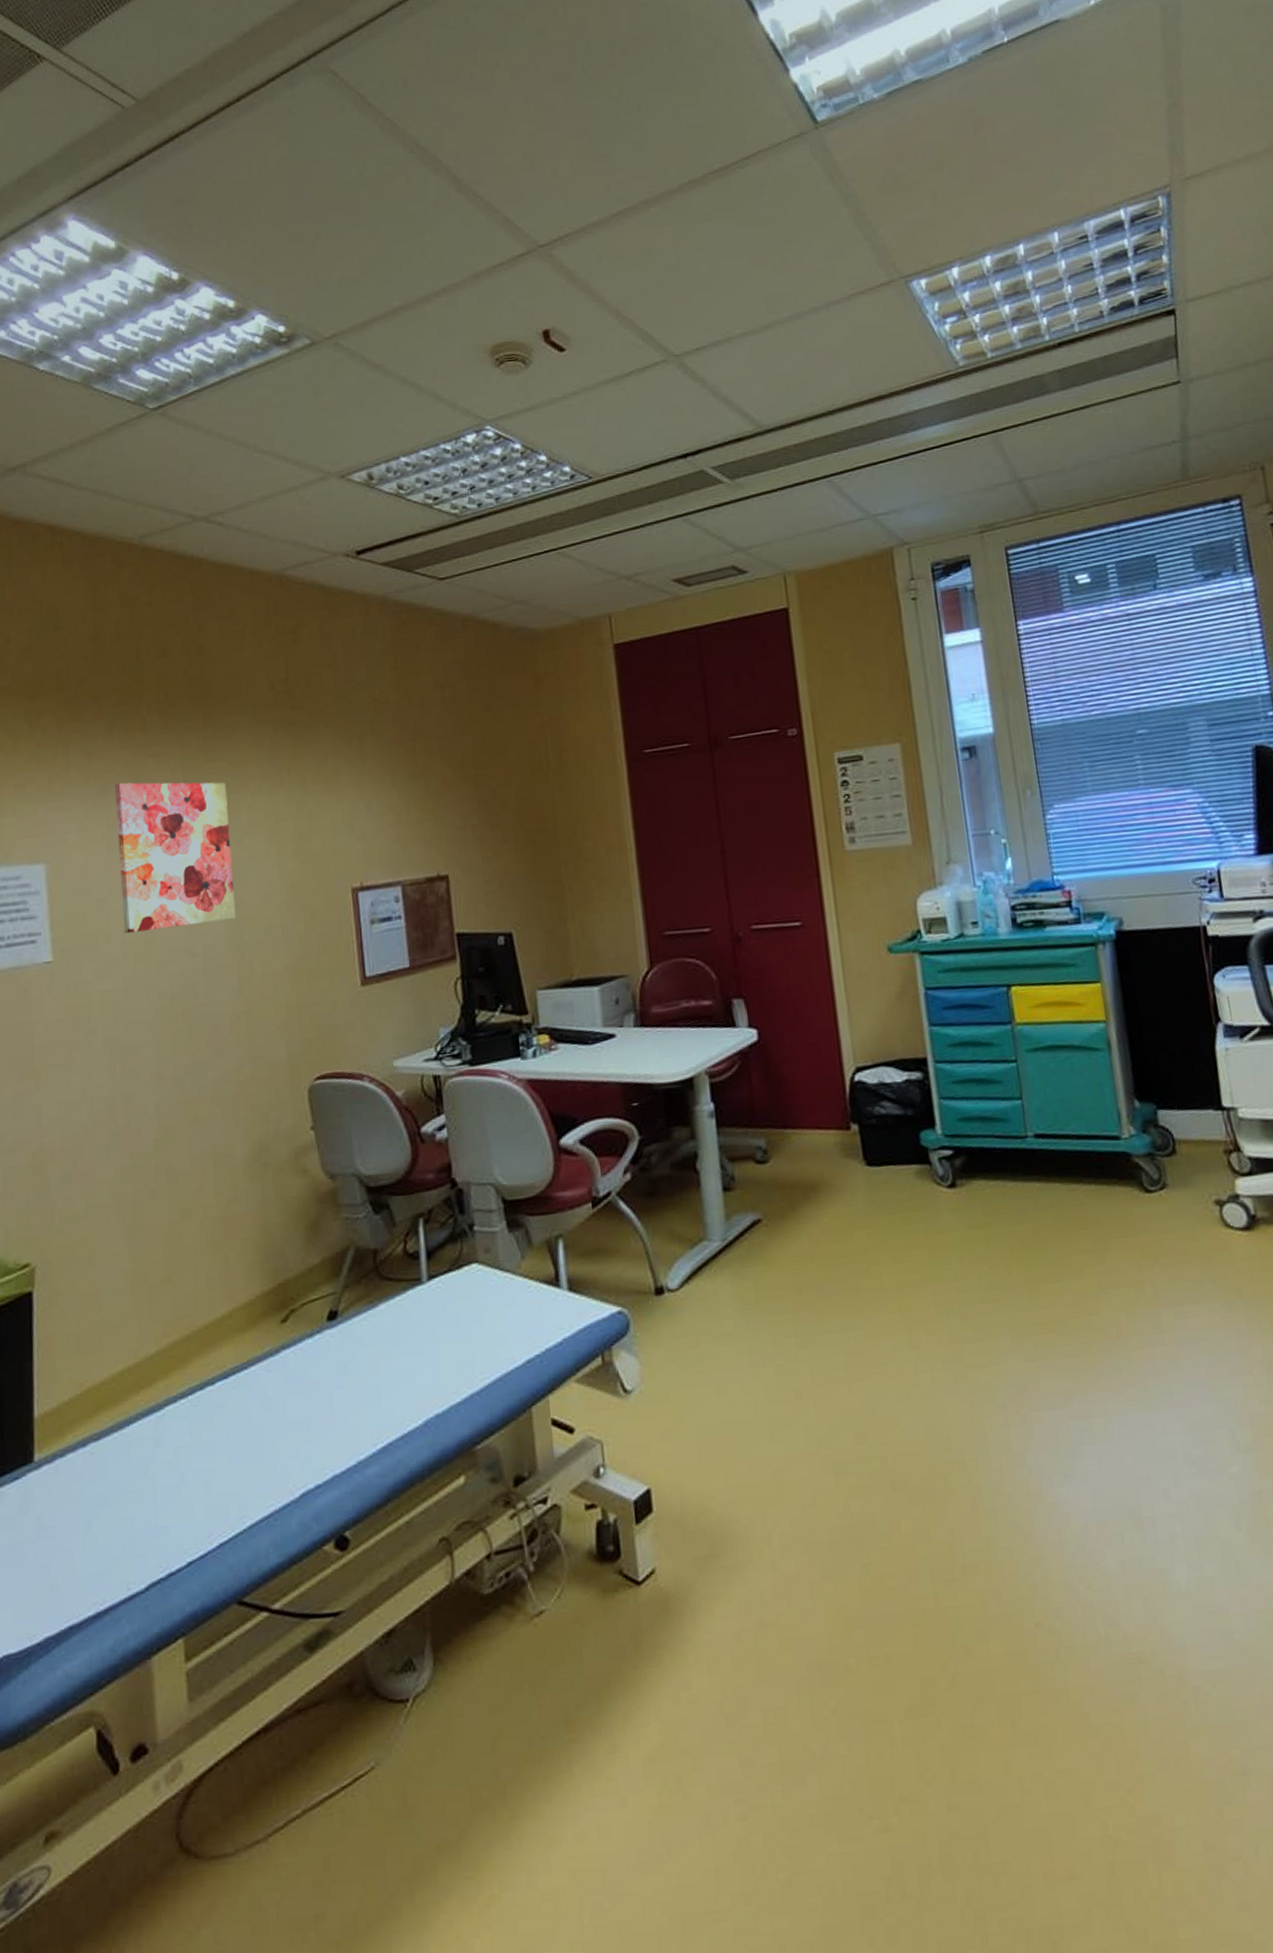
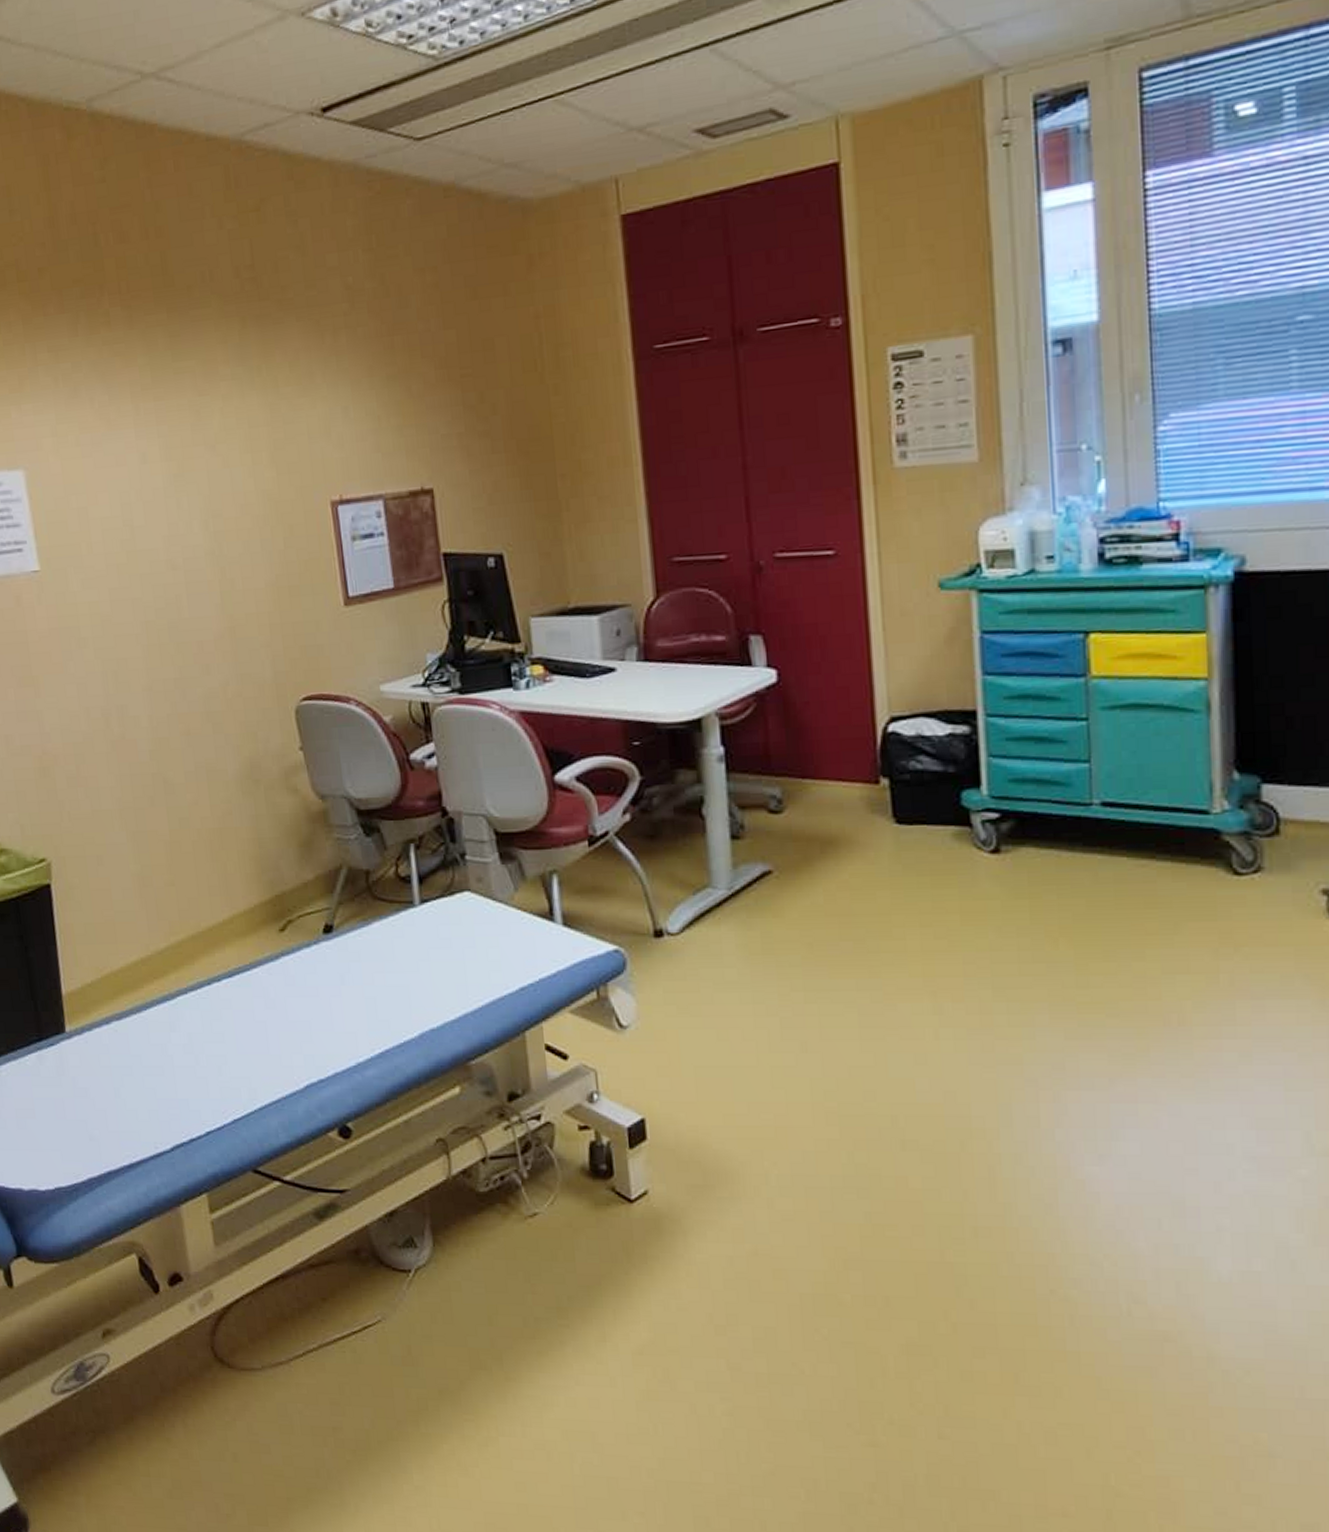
wall art: present [114,782,236,934] -> none [83,383,215,545]

